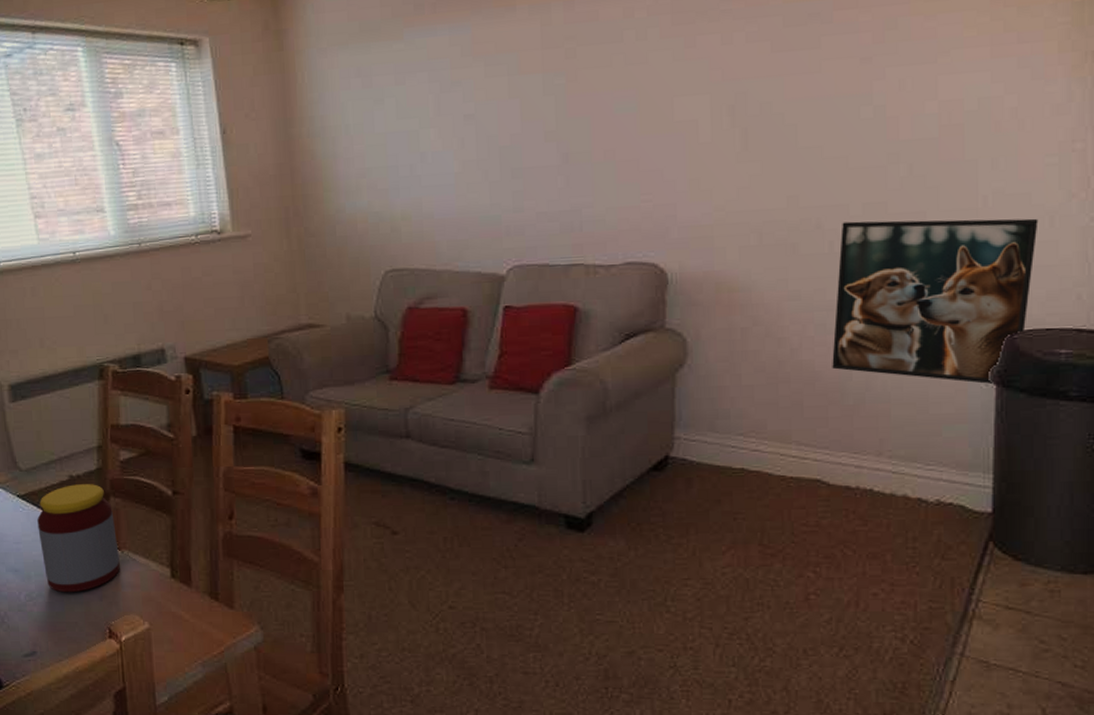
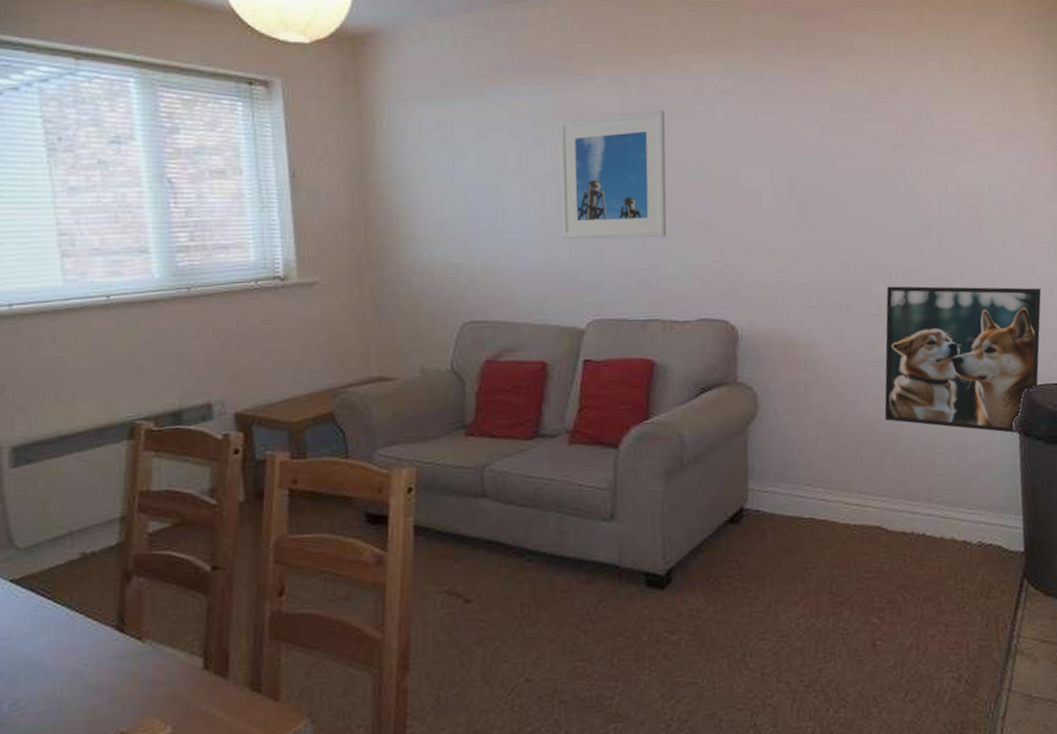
jar: present [37,484,120,593] -> none [34,562,139,698]
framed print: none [478,38,592,184] -> present [559,110,667,240]

